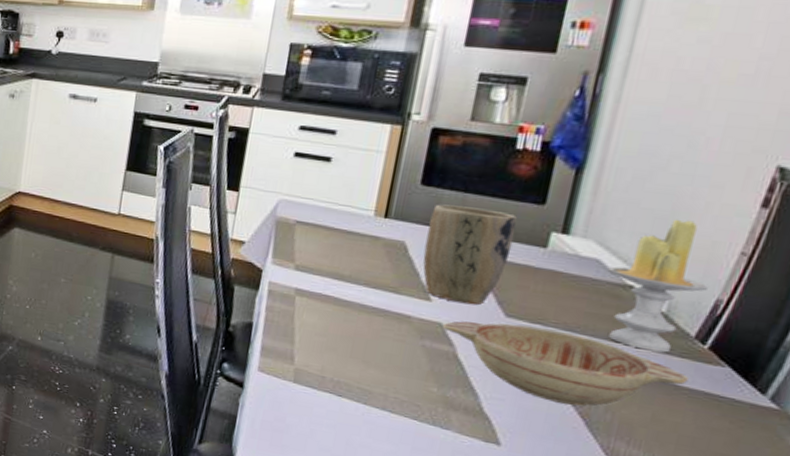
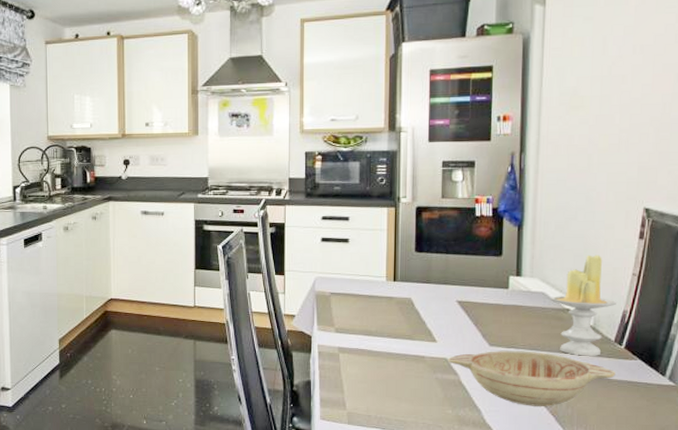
plant pot: present [422,204,517,306] -> none [425,265,486,341]

